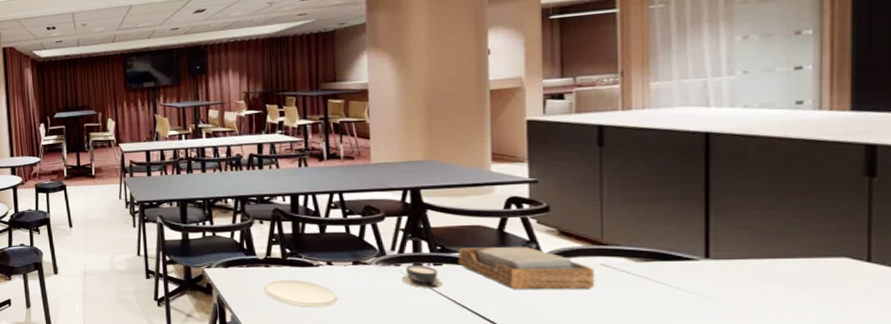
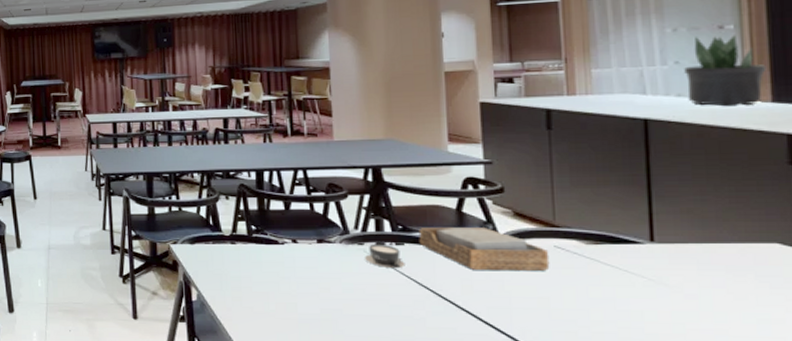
plate: present [264,279,338,308] -> none [230,257,303,287]
planter: none [754,40,847,117] -> present [684,35,767,106]

